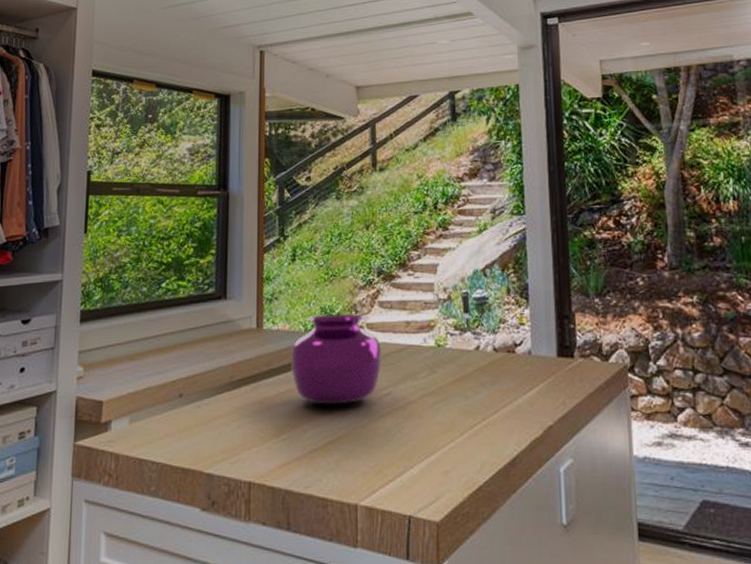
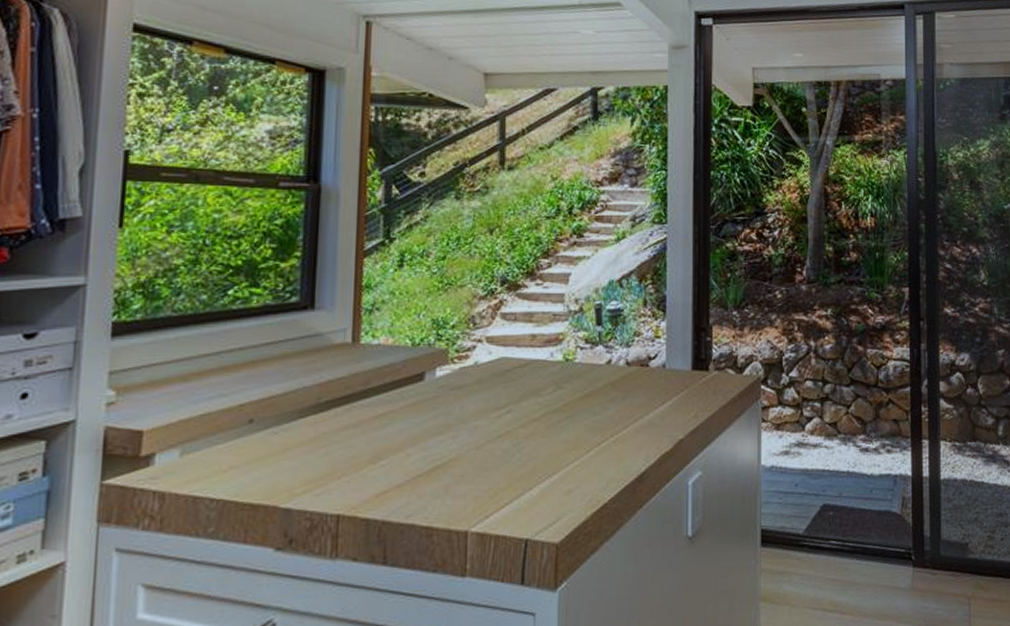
vase: present [291,313,381,405] -> none [394,326,502,426]

